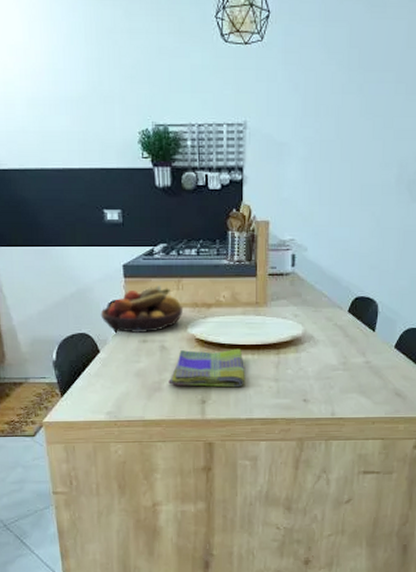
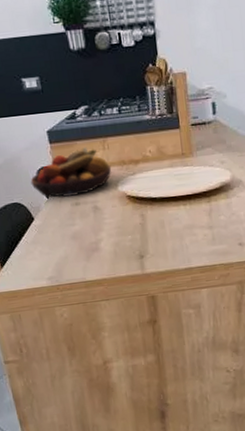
dish towel: present [168,348,246,388] -> none [105,200,181,244]

